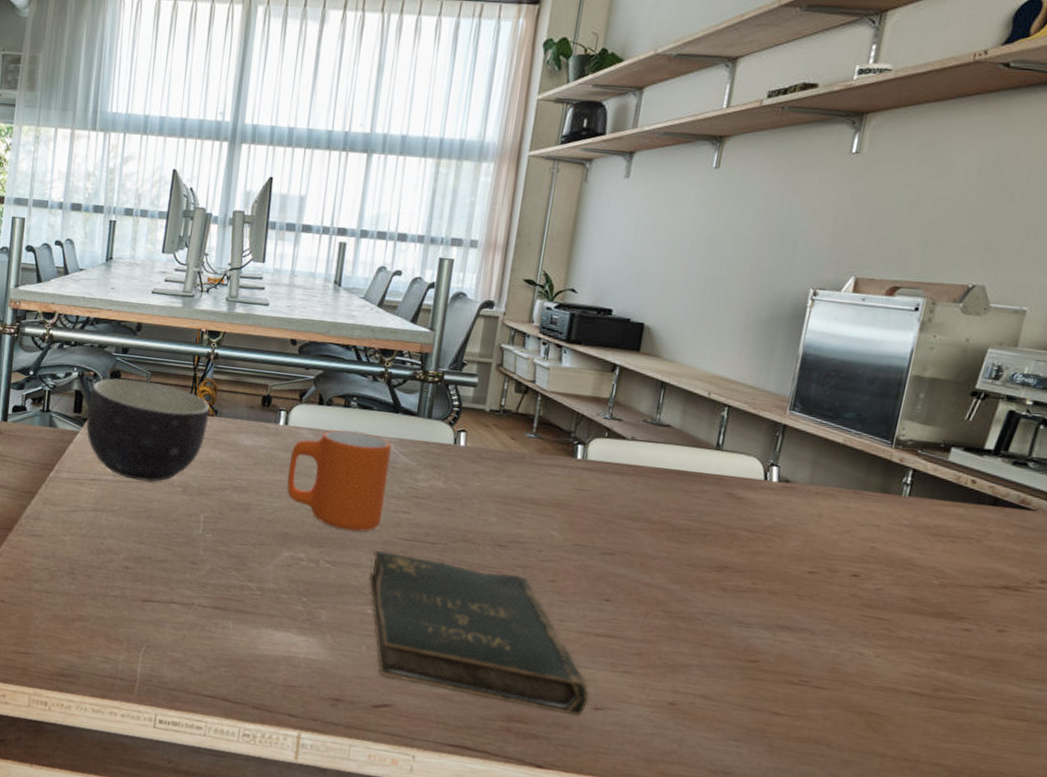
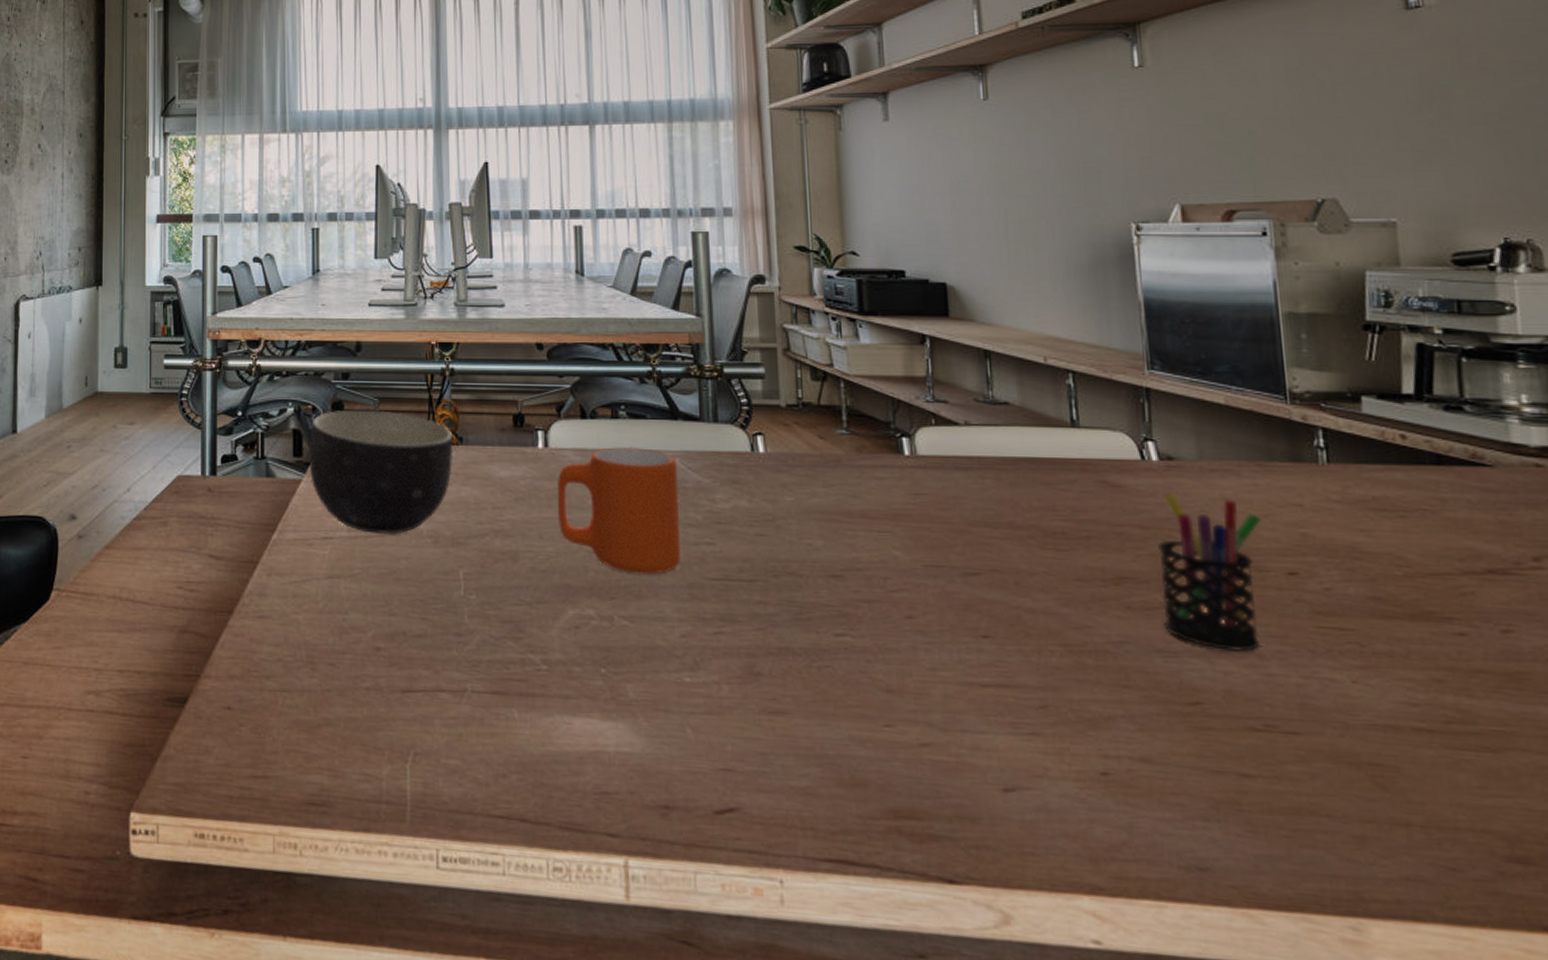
bible: present [370,550,589,716] -> none [679,596,995,802]
pen holder: none [746,507,844,628] -> present [1158,492,1262,652]

